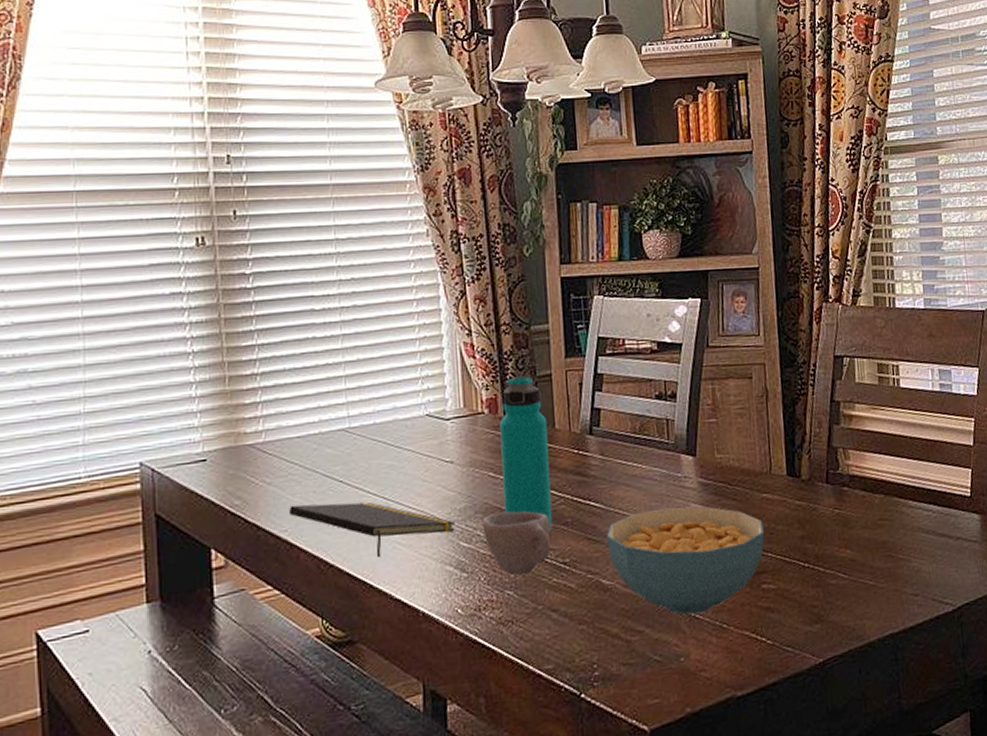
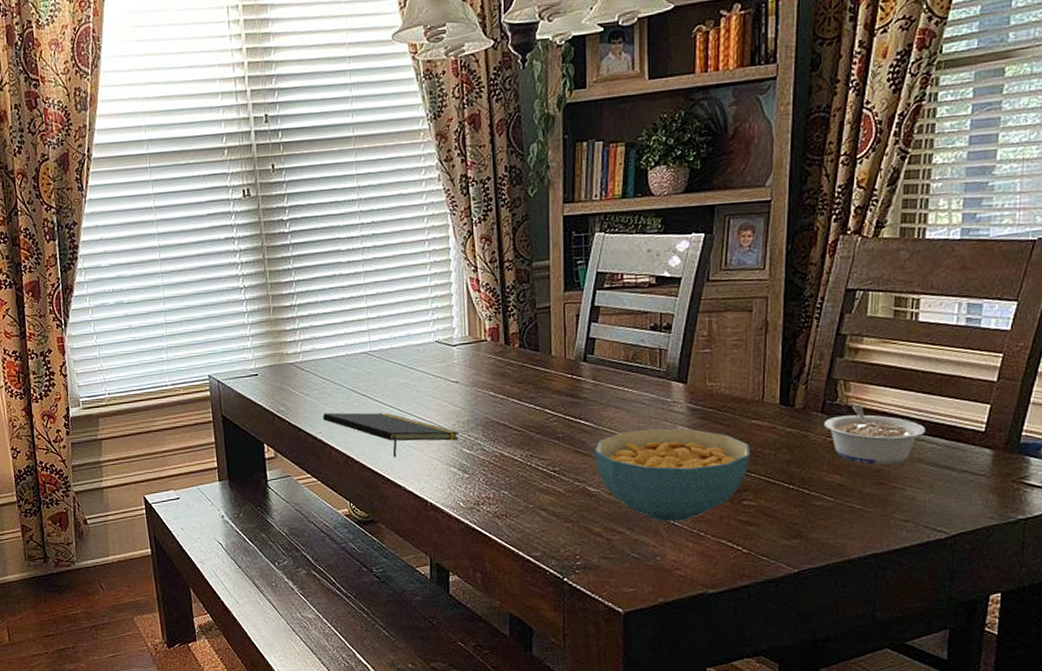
cup: present [482,511,551,576] -> none [482,425,543,479]
water bottle: present [499,375,553,533] -> none [500,307,546,445]
legume: none [829,472,921,536] -> present [823,404,926,465]

